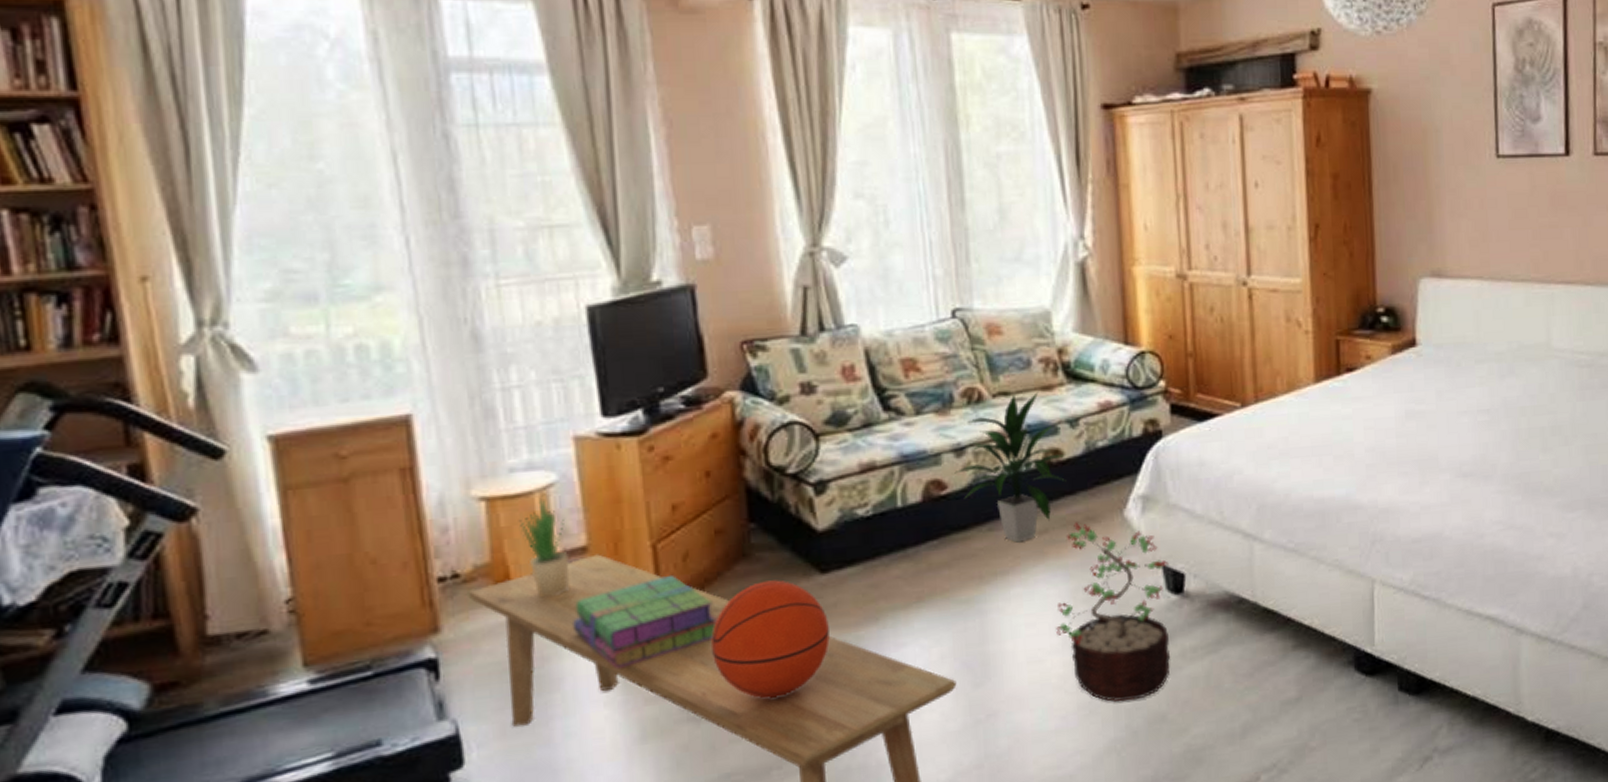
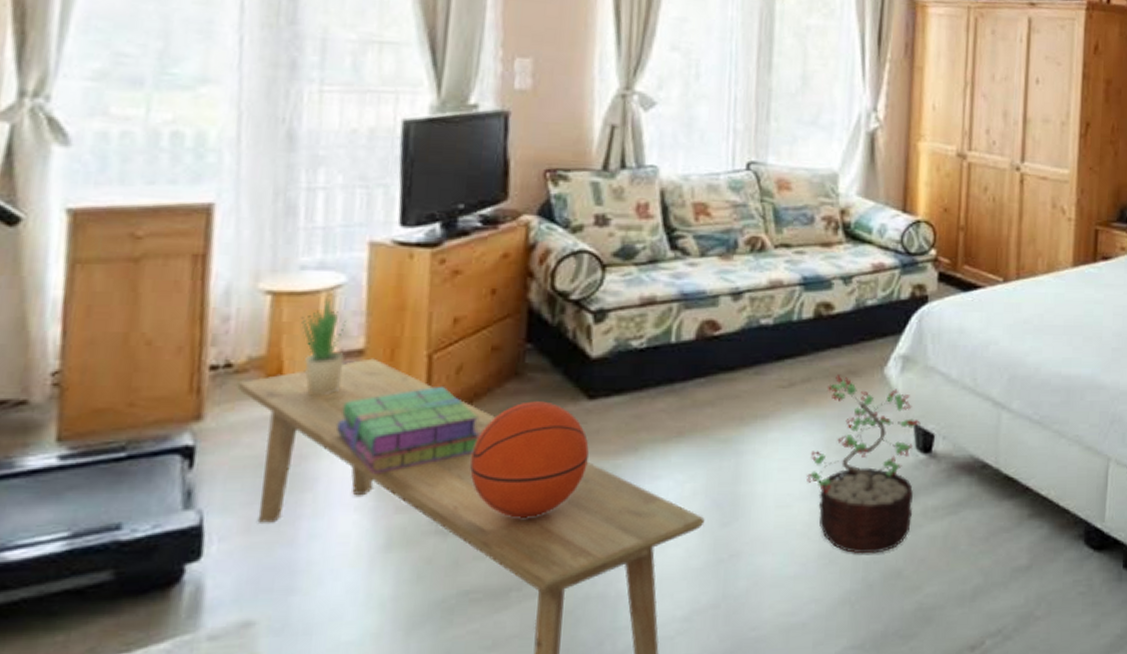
indoor plant: present [954,390,1067,543] -> none [729,246,834,388]

